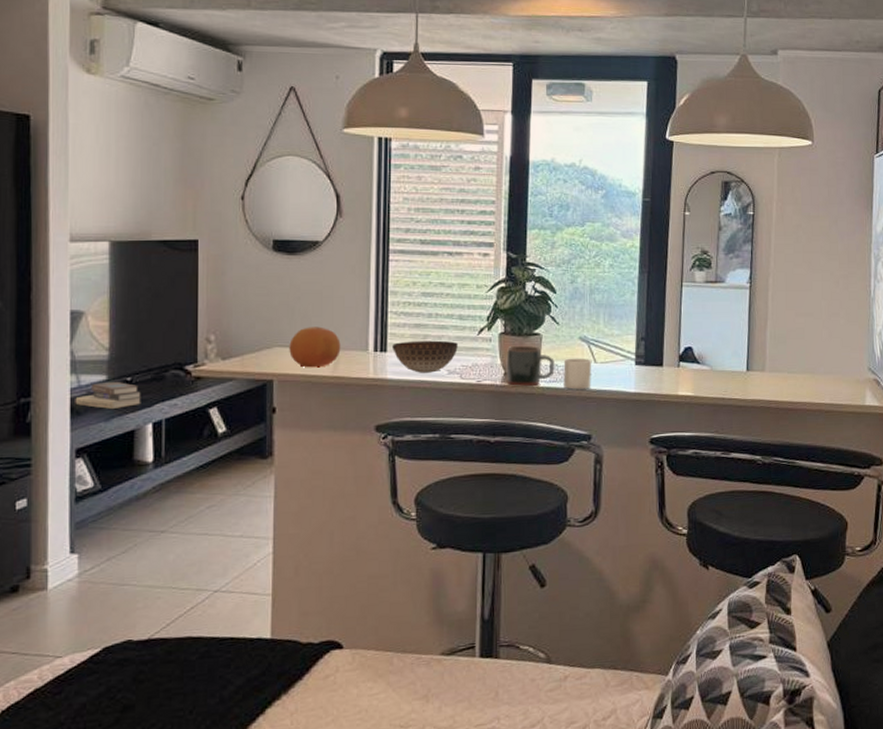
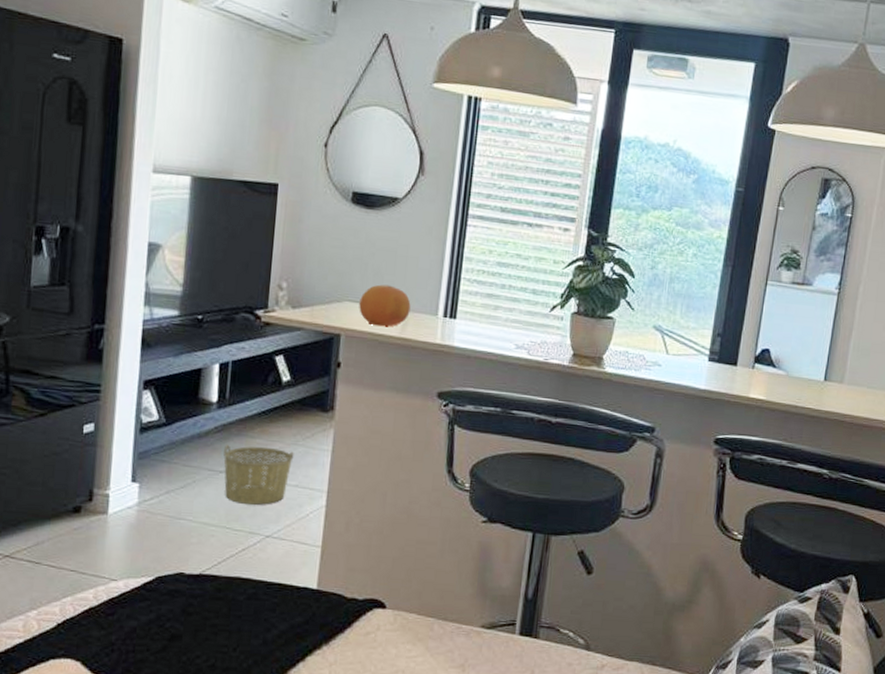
books: present [75,381,141,409] -> none [146,317,211,346]
basket: none [164,501,236,562] -> present [224,444,294,505]
bowl: present [392,340,458,374] -> none [462,310,529,346]
mug: present [506,345,556,387] -> none [574,327,627,371]
cup: present [563,358,592,390] -> none [632,346,664,380]

